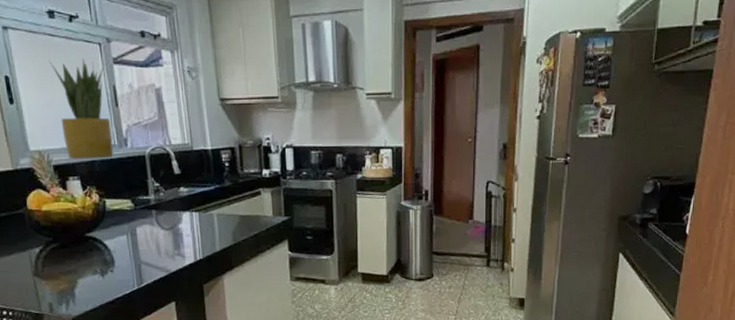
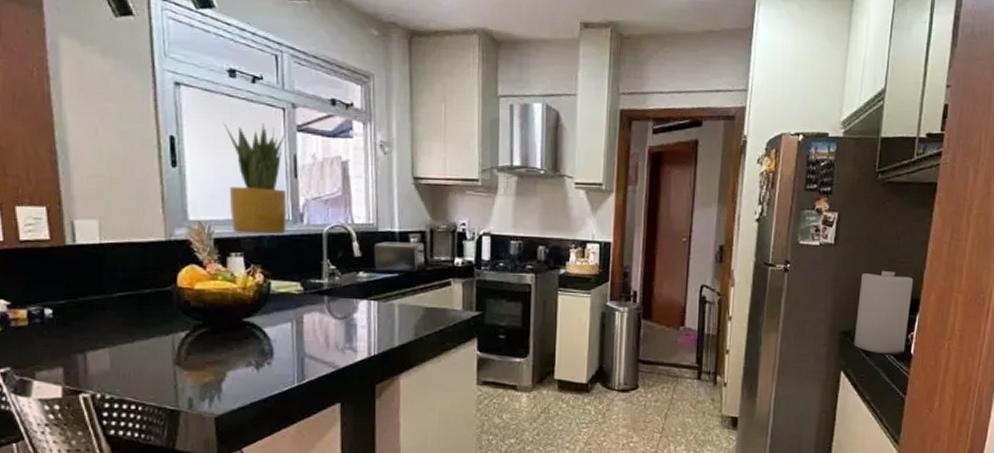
toaster: none [191,158,237,188] -> present [374,241,425,275]
paper towel holder: none [631,157,689,236] -> present [854,270,914,355]

